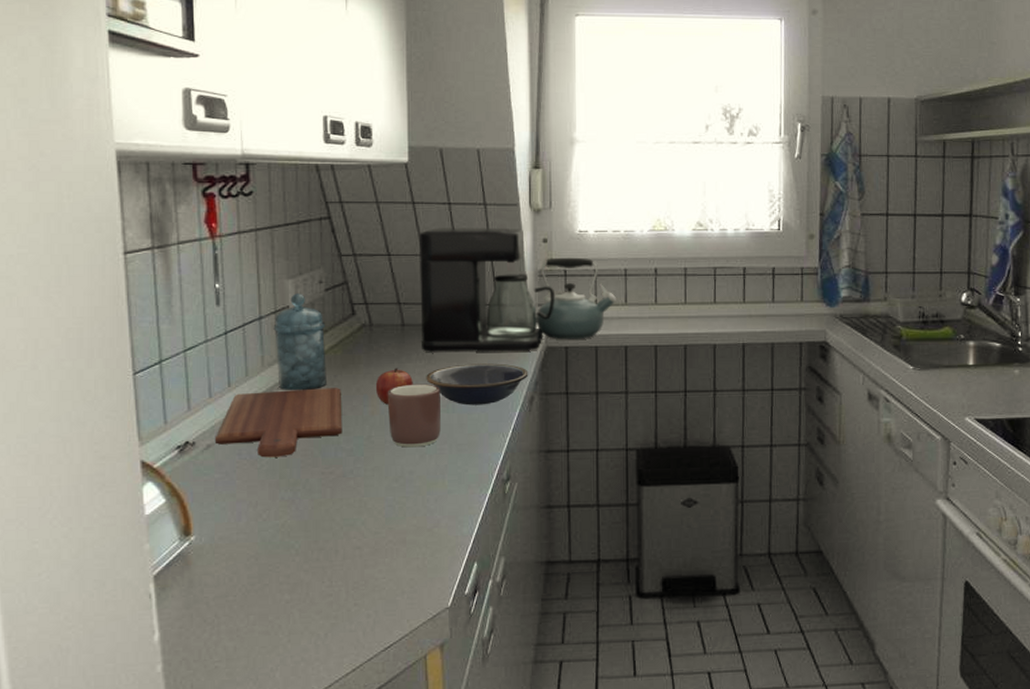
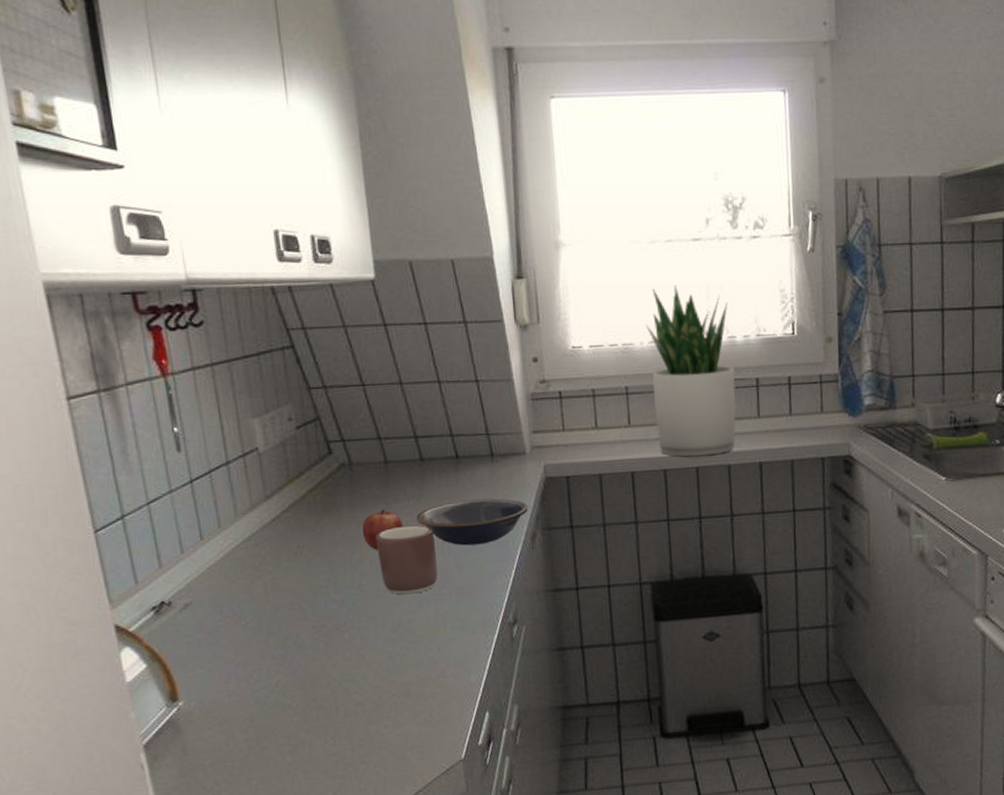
cutting board: present [214,388,343,458] -> none [192,534,331,614]
canister: present [273,294,326,391] -> none [243,433,308,541]
coffee maker: present [418,228,554,352] -> none [394,347,551,490]
kettle: present [536,257,617,340] -> none [531,376,620,469]
planter: none [646,181,724,335] -> present [645,285,736,457]

